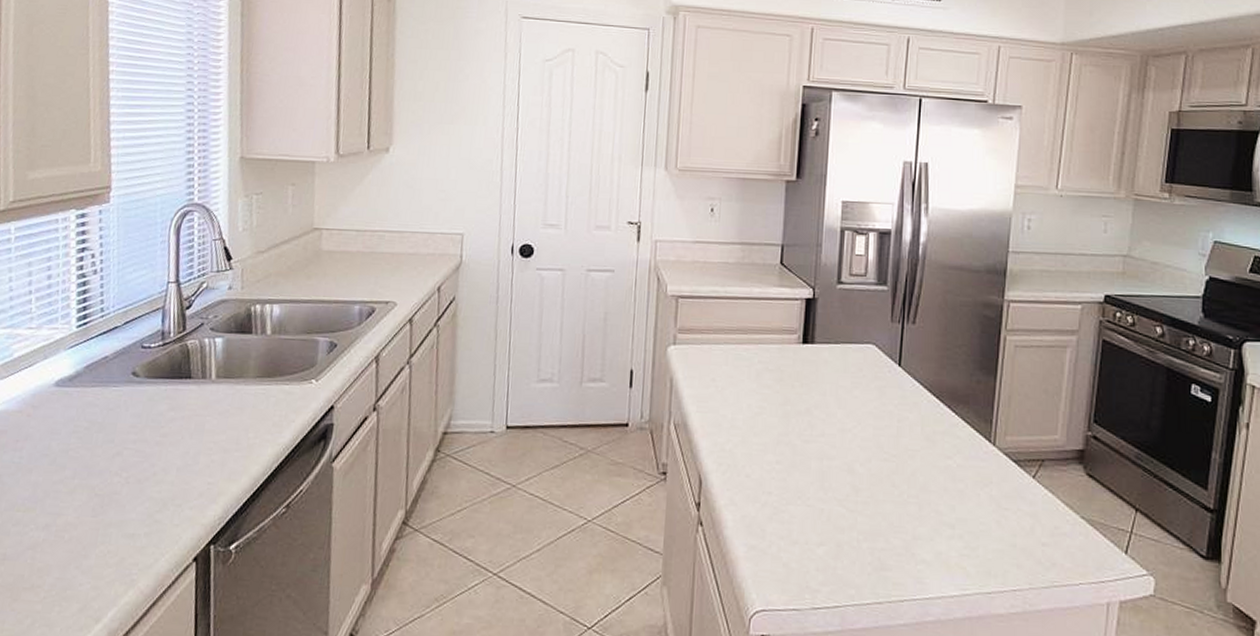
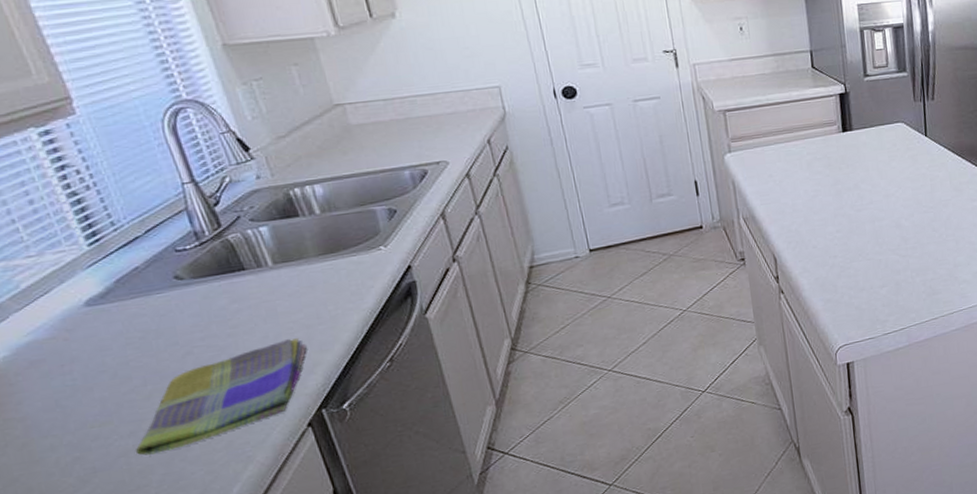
dish towel: none [42,459,218,554] -> present [135,338,306,456]

